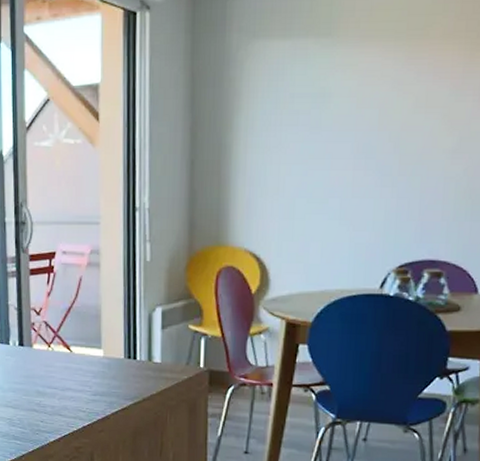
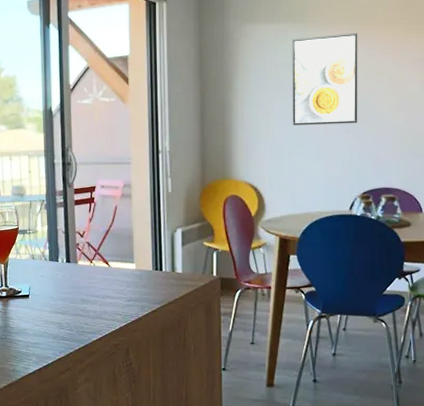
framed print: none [310,51,405,176] -> present [292,33,358,125]

